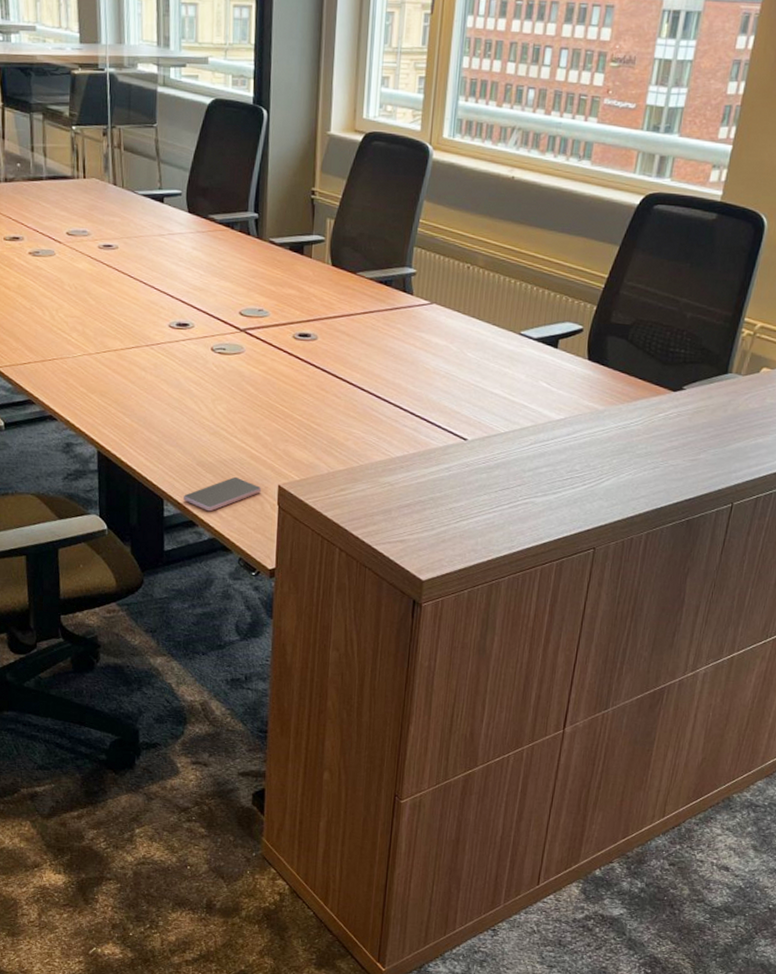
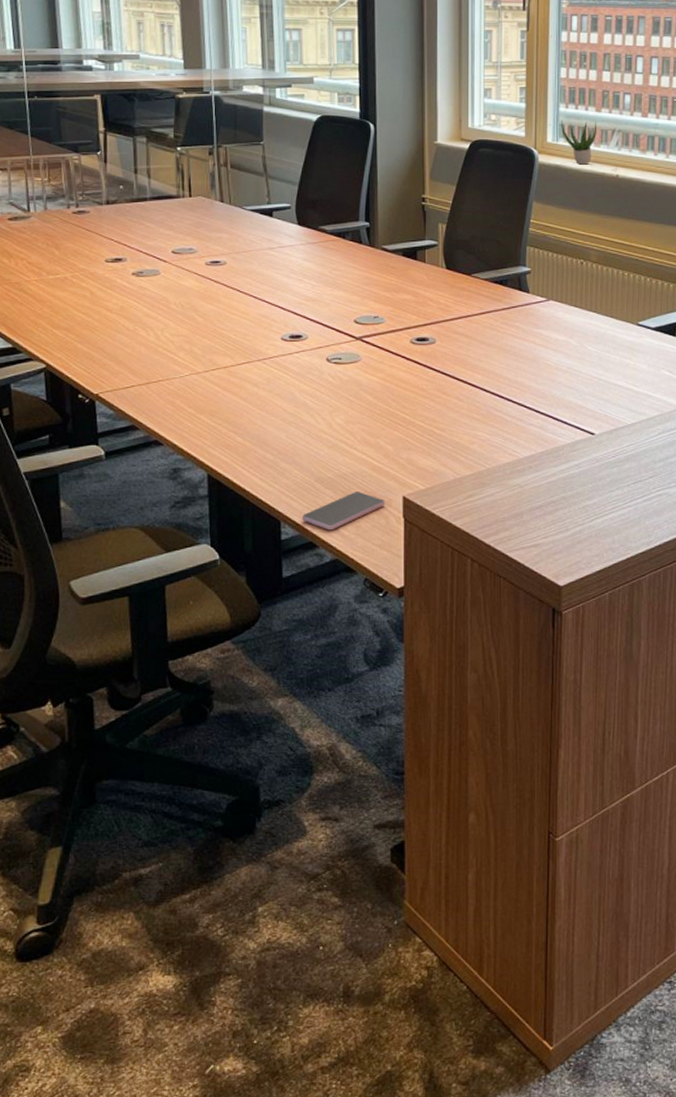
potted plant: none [459,113,497,164] -> present [561,119,597,165]

